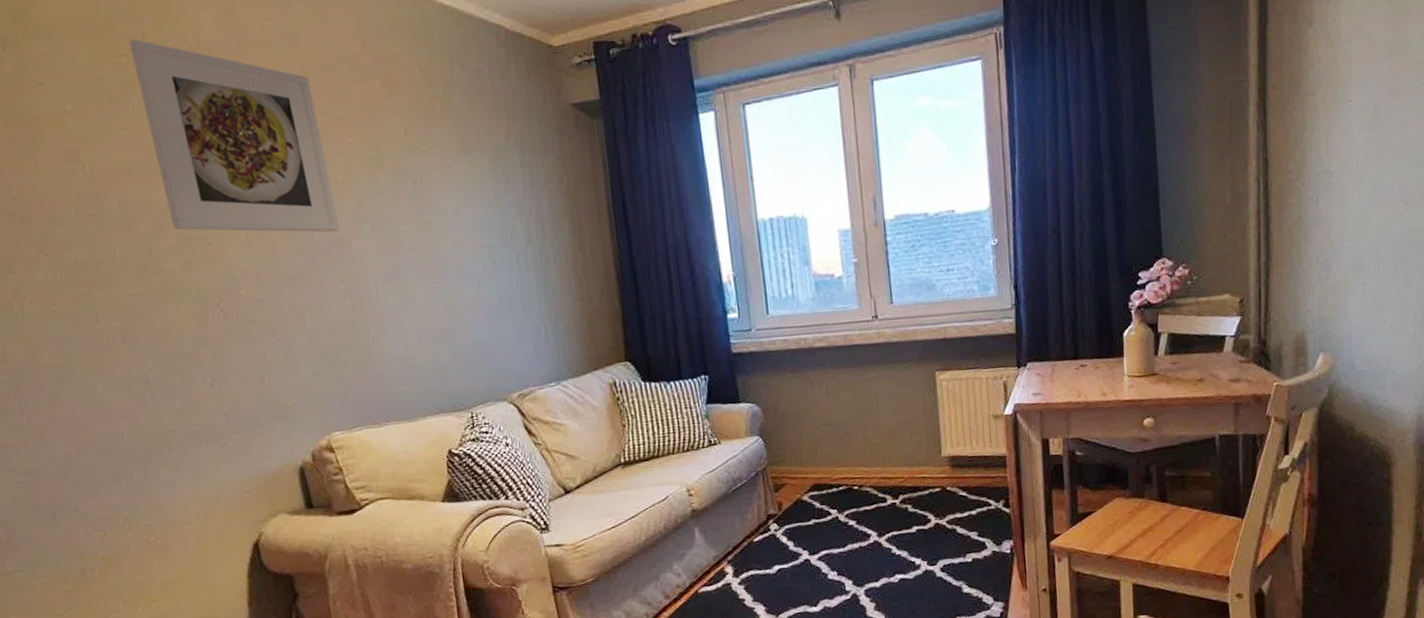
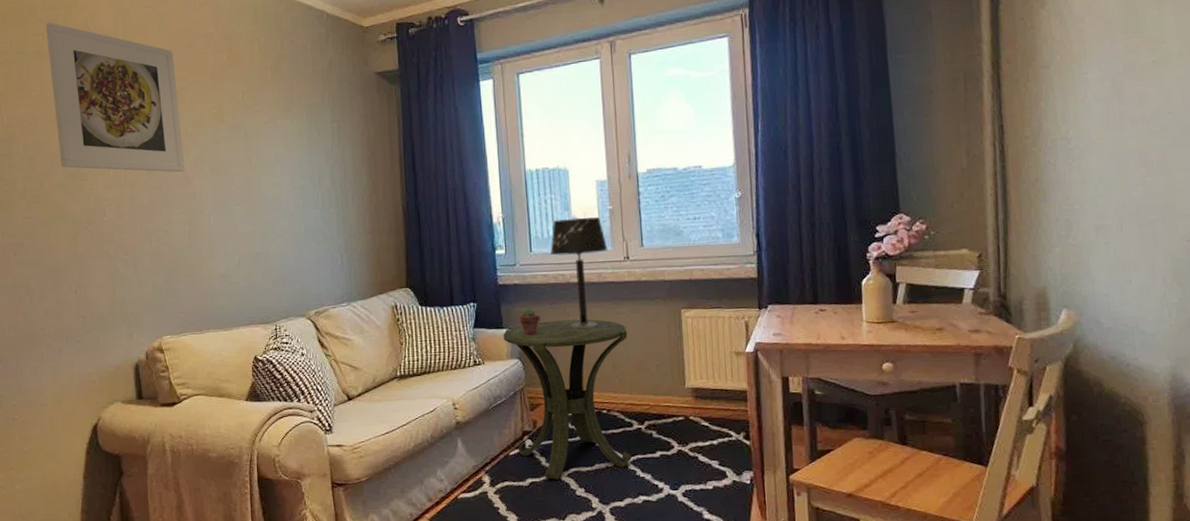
side table: none [740,387,886,564] -> present [503,319,632,479]
potted succulent: none [757,377,782,410] -> present [519,307,540,336]
table lamp: none [789,272,855,399] -> present [550,217,608,329]

